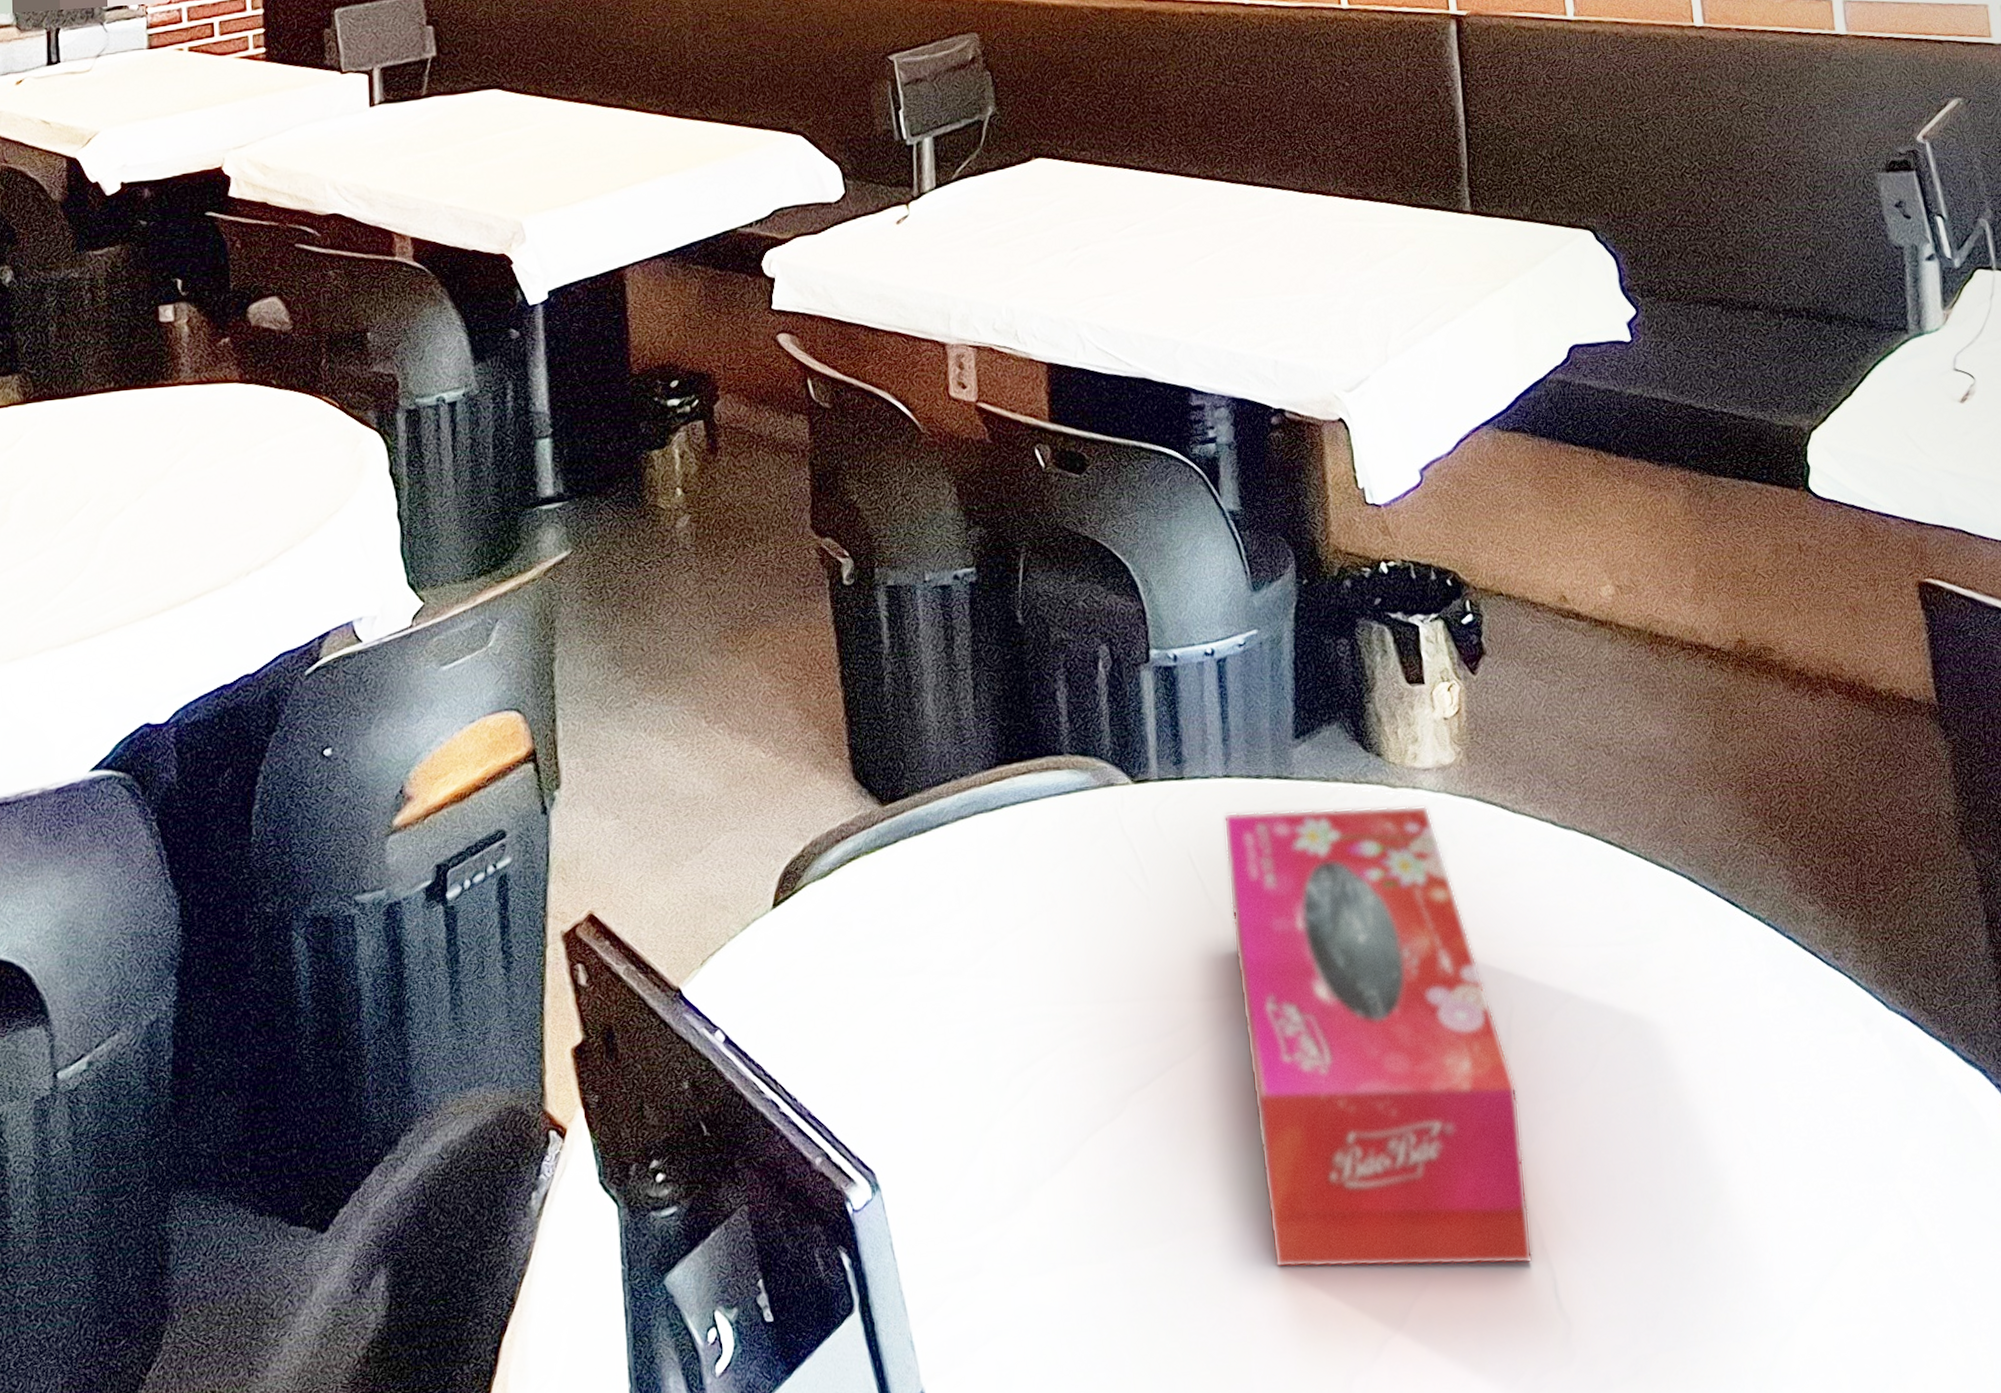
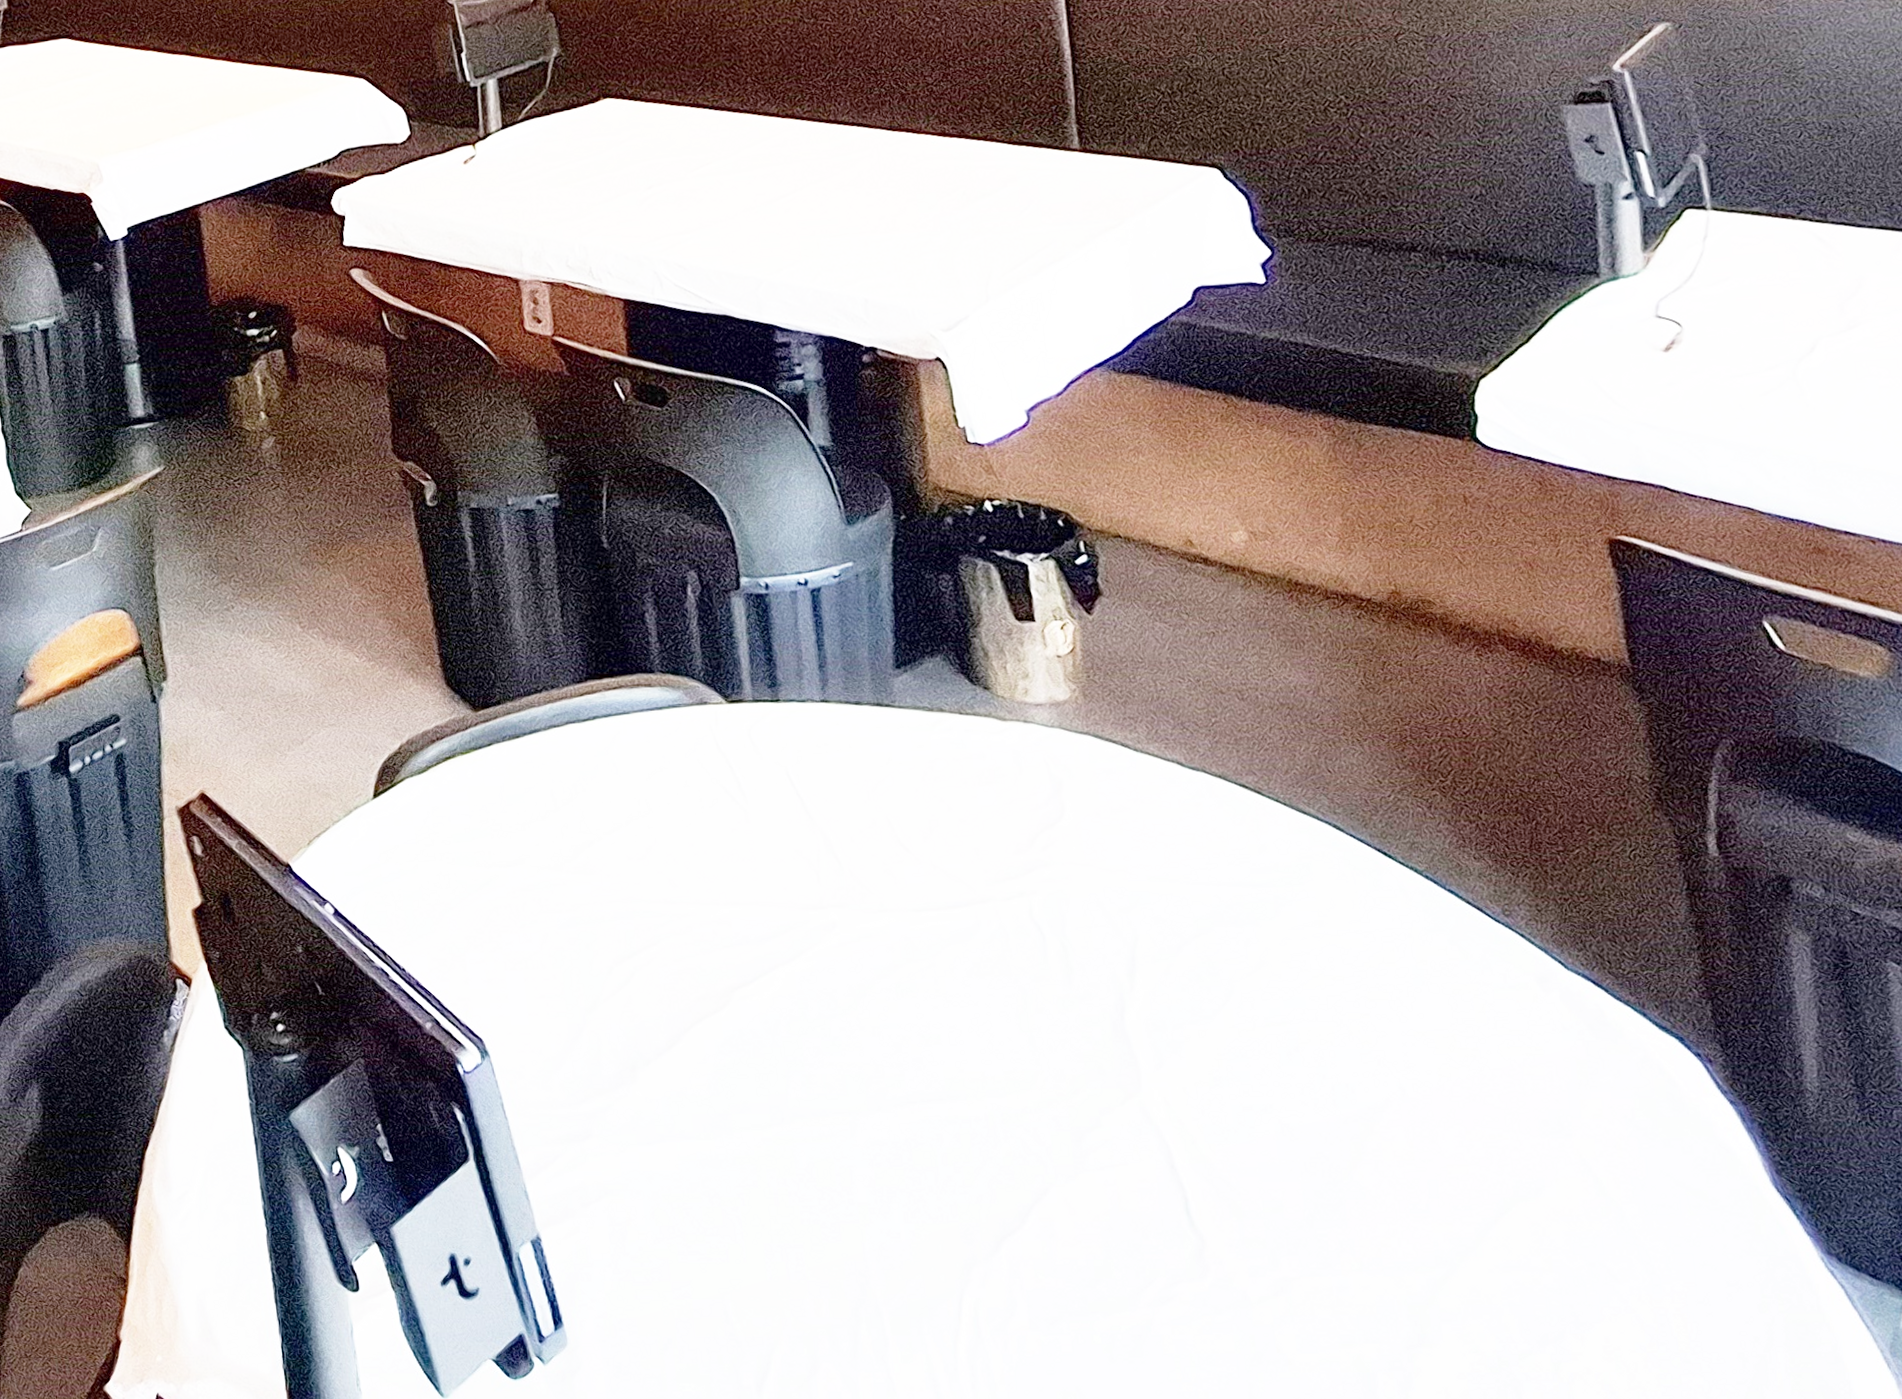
tissue box: present [1223,805,1533,1269] -> none [822,735,1162,1181]

